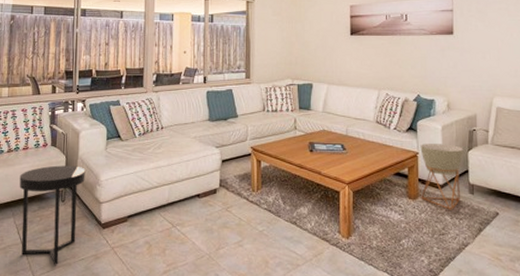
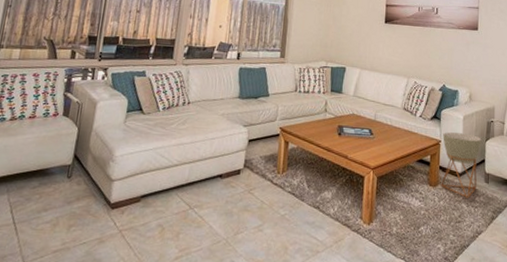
side table: present [19,165,86,265] -> none [12,137,99,249]

